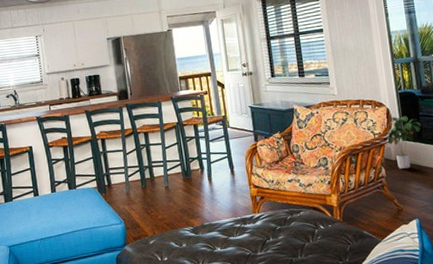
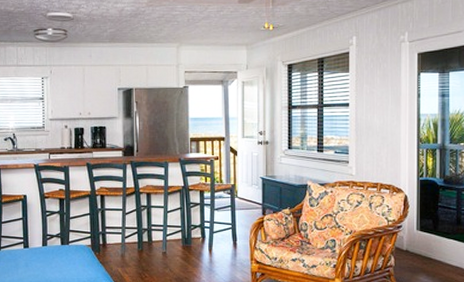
potted plant: present [386,116,421,169] -> none [400,205,438,260]

